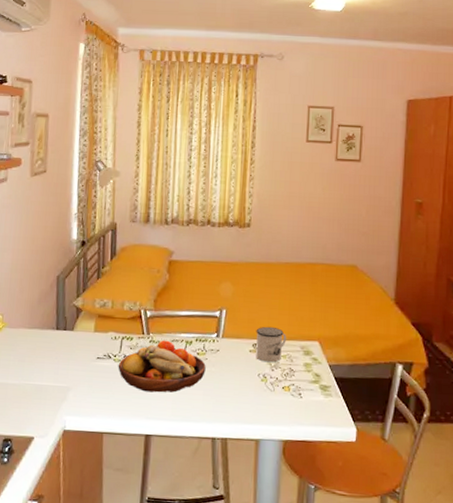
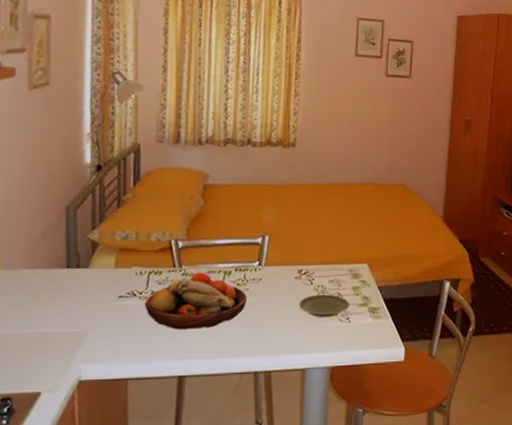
plate: none [252,368,302,391] -> present [298,294,350,317]
mug: present [256,326,287,363] -> none [302,251,335,288]

